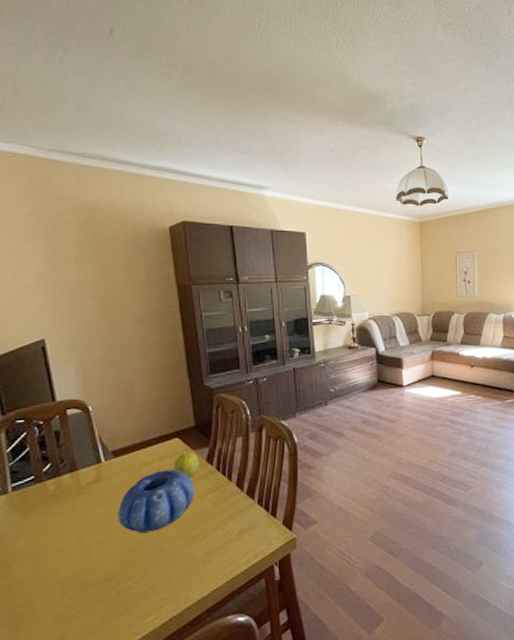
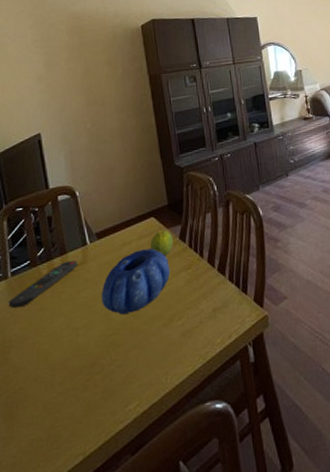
remote control: none [9,477,90,524] -> present [8,260,77,309]

